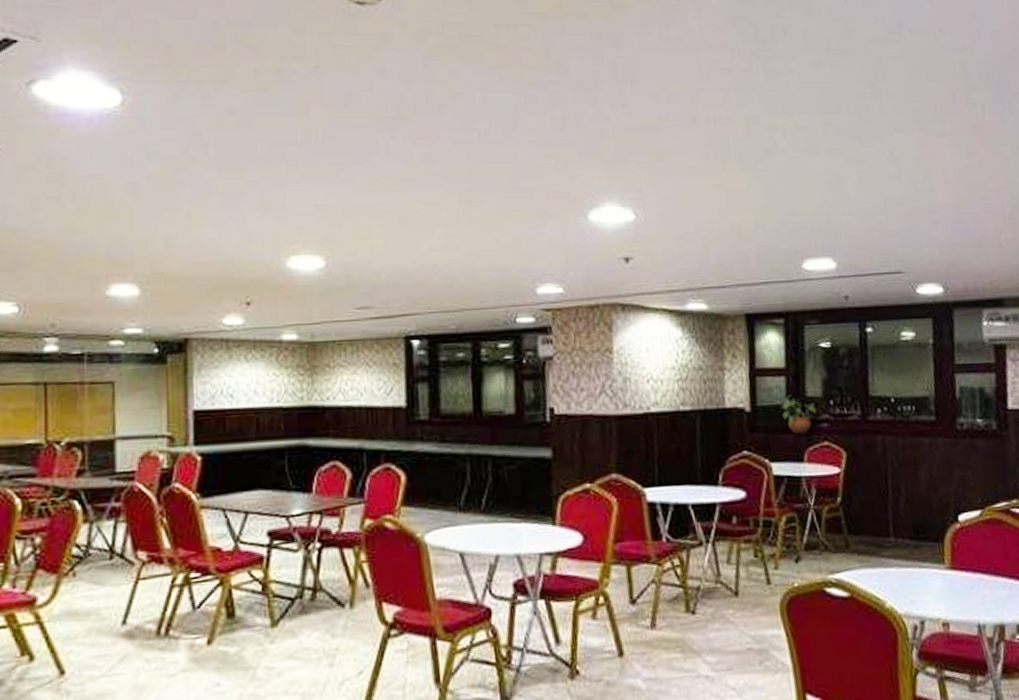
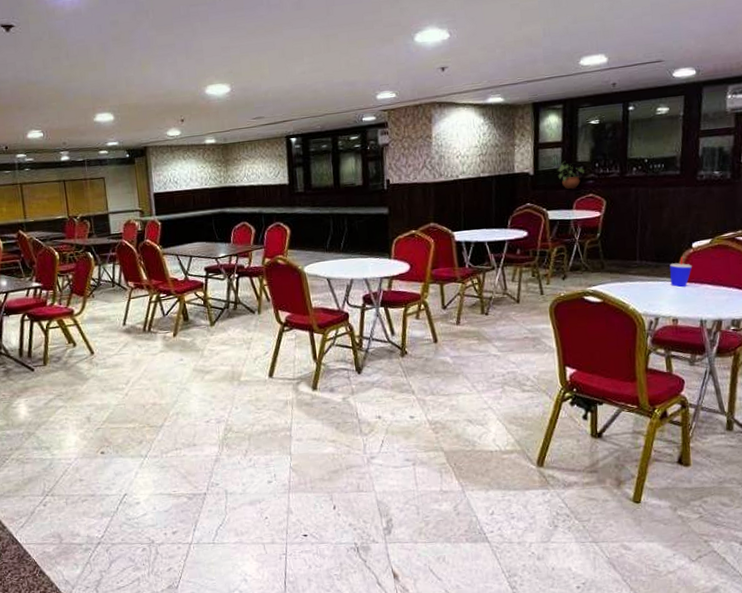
beverage cup: none [932,534,961,578] -> present [670,257,692,288]

